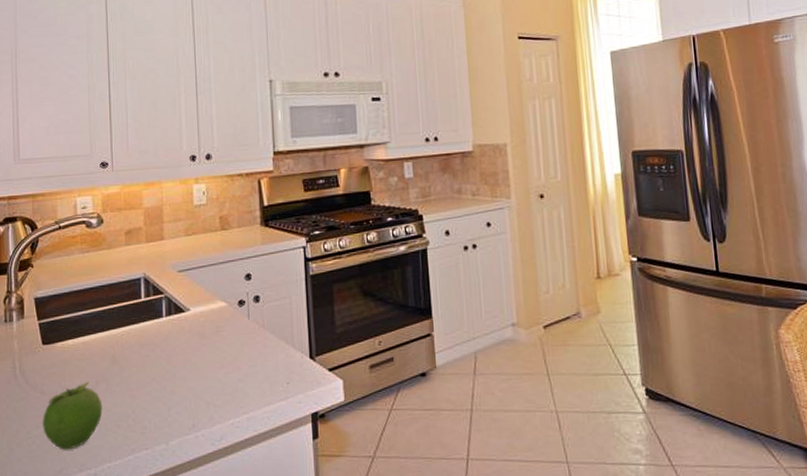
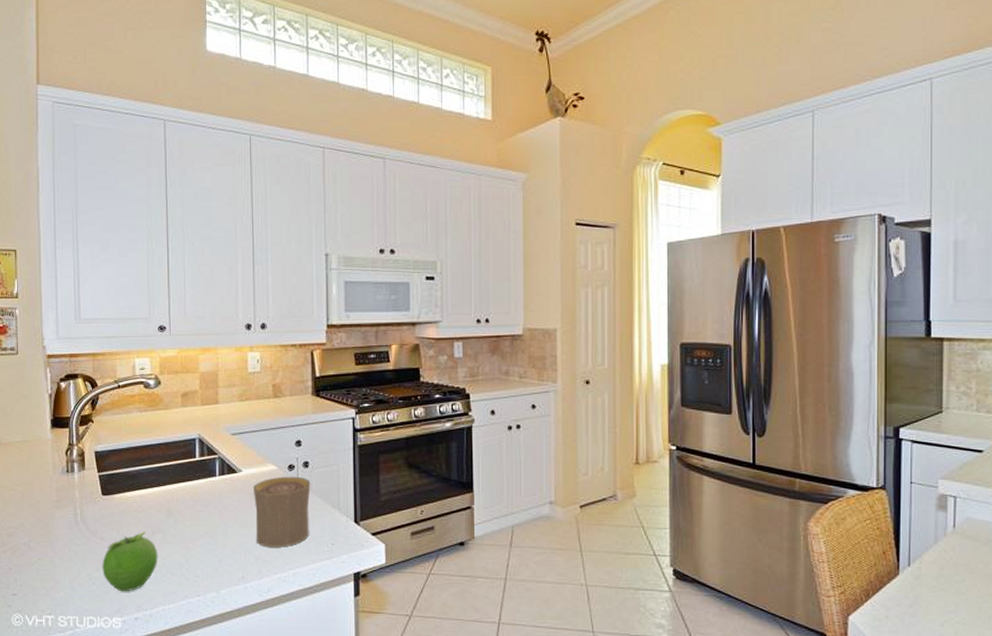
cup: none [203,312,263,391] -> present [254,476,311,548]

